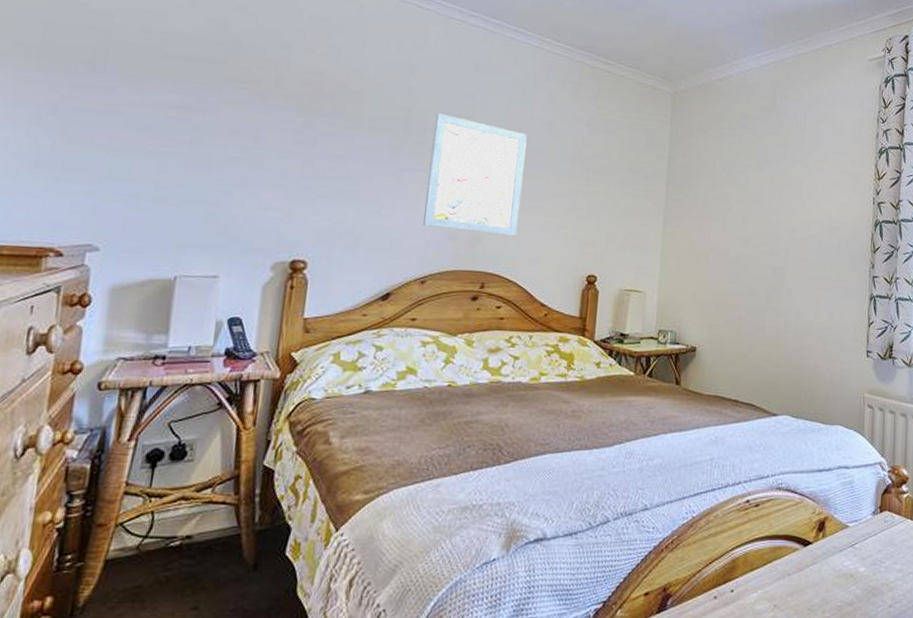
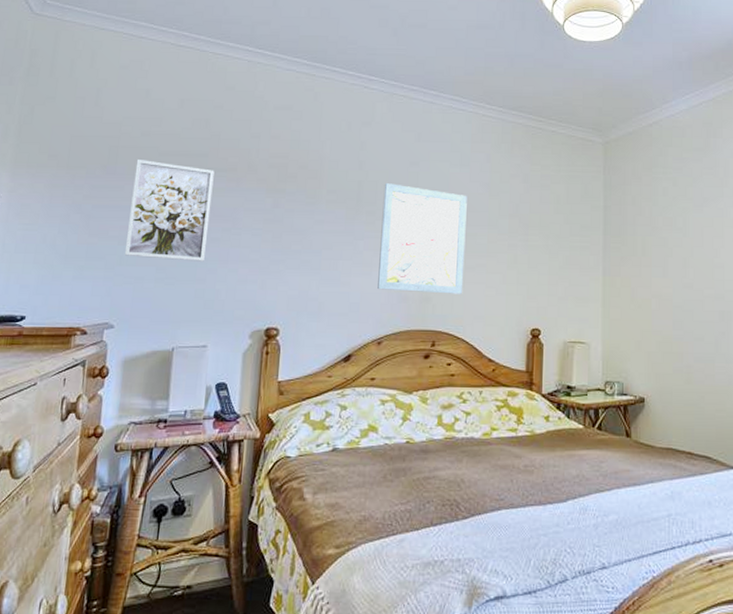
wall art: none [114,59,233,182] -> present [124,160,215,261]

